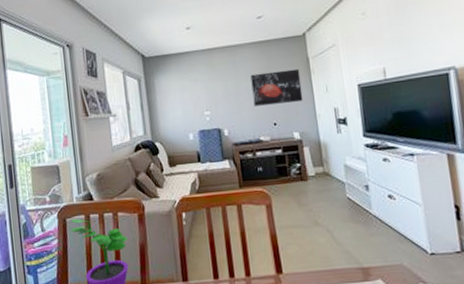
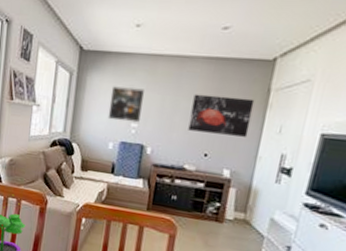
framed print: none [179,80,211,113] -> present [107,86,145,123]

